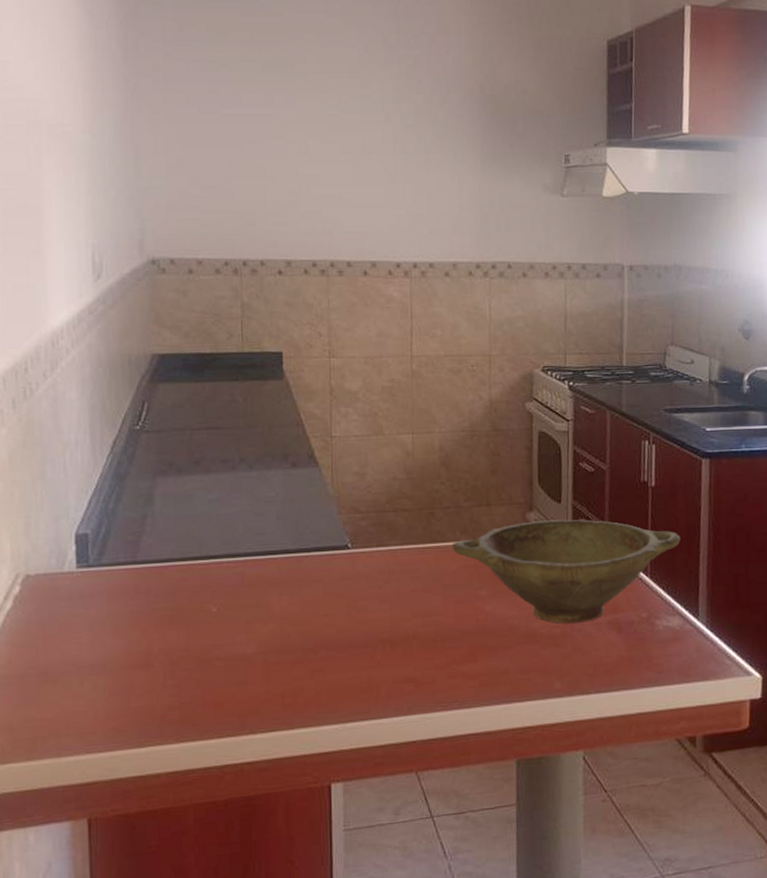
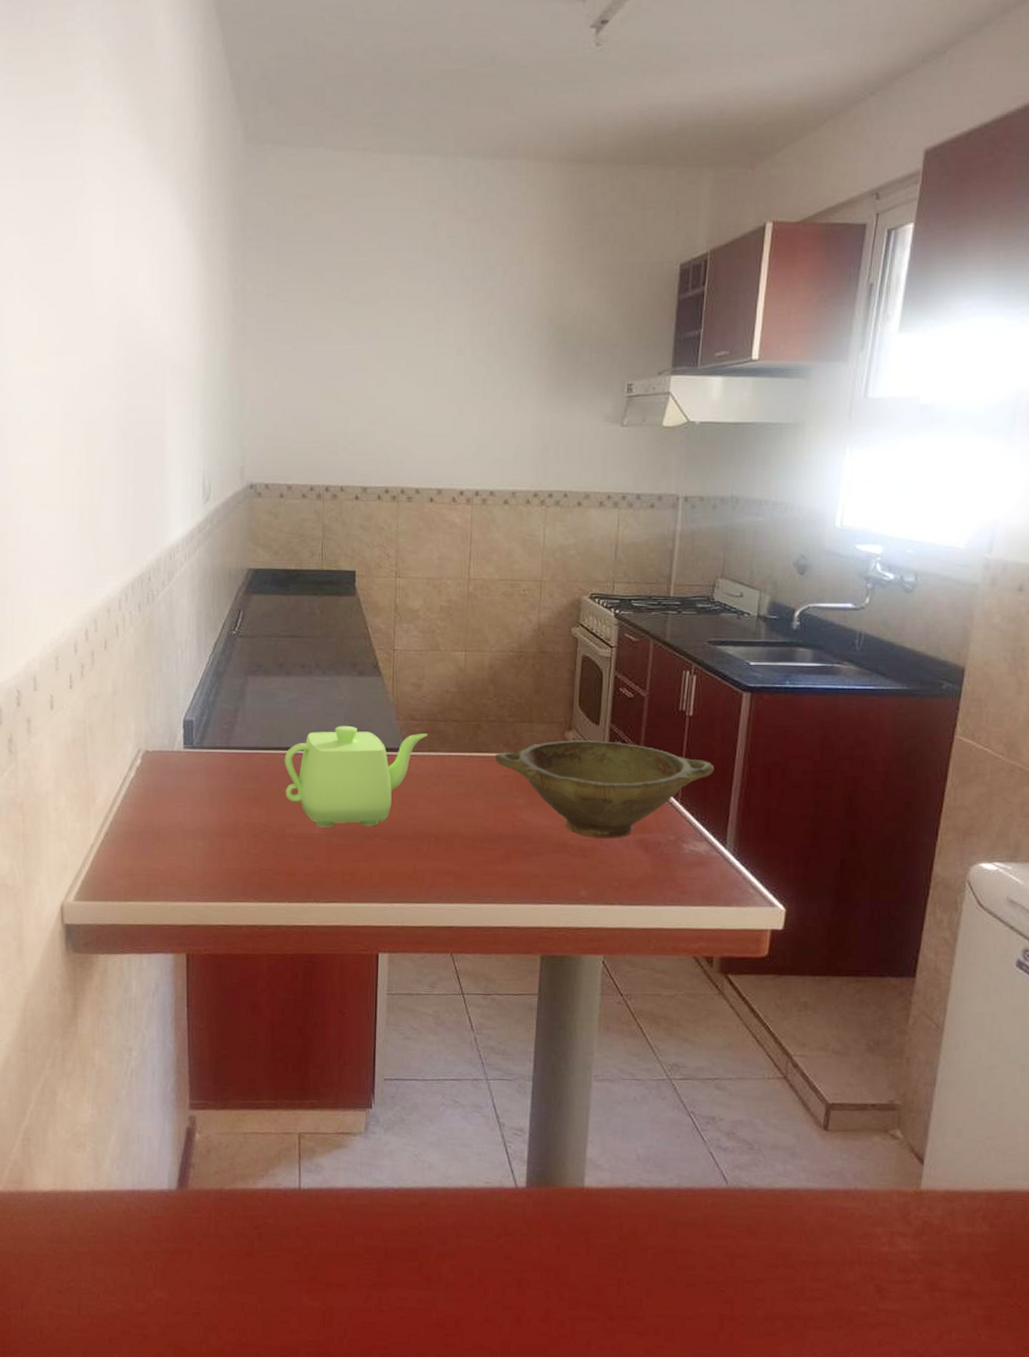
teapot: none [206,525,376,645] -> present [284,725,428,828]

